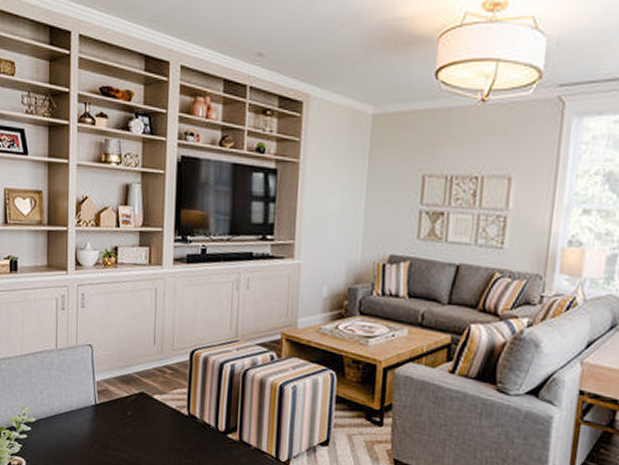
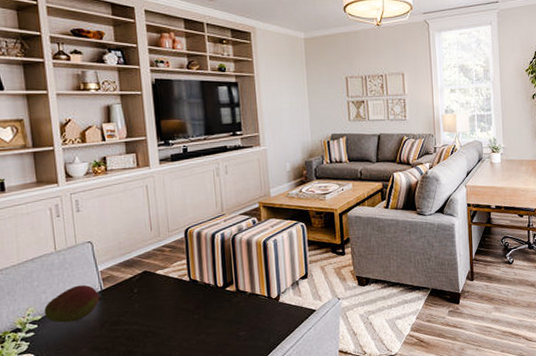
fruit: none [39,392,96,433] -> present [44,284,103,323]

